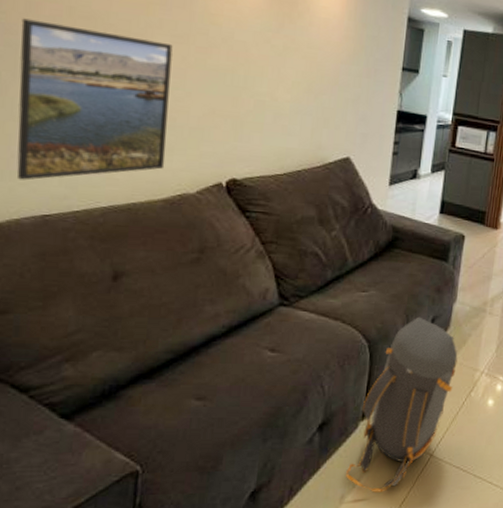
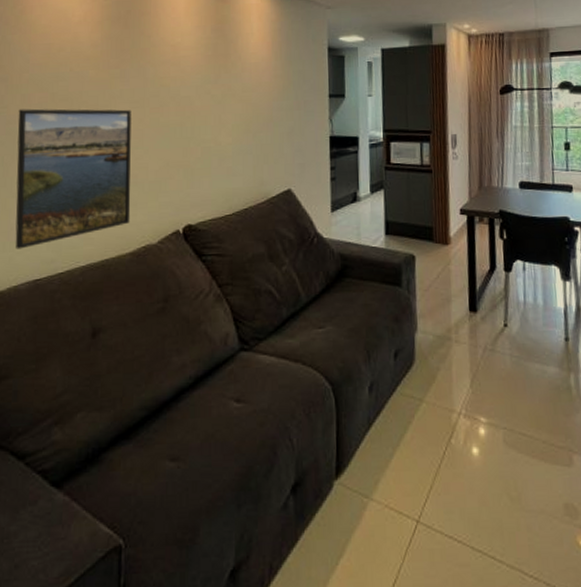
backpack: present [346,316,458,492] -> none [327,351,430,571]

